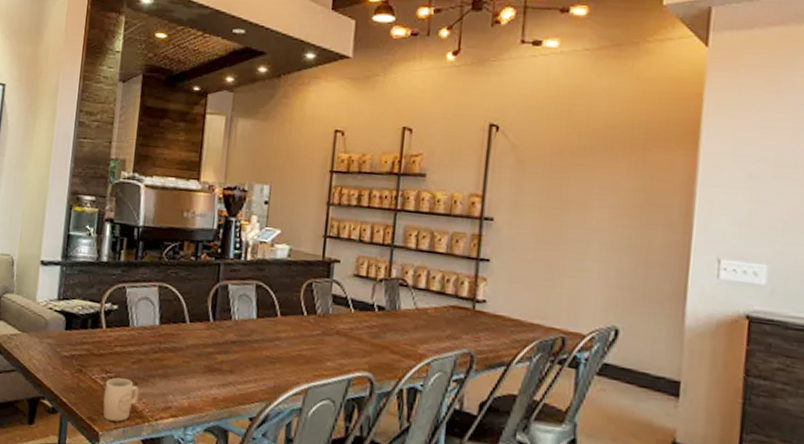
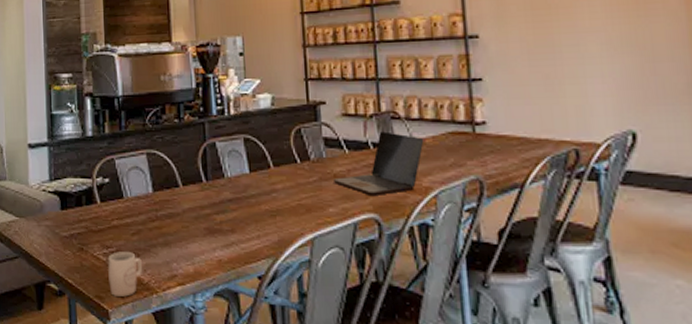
laptop: none [336,296,427,356] -> present [334,131,424,195]

